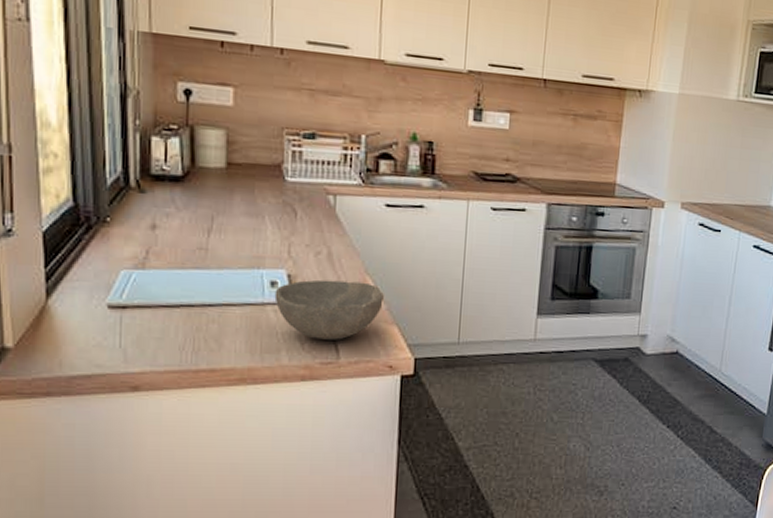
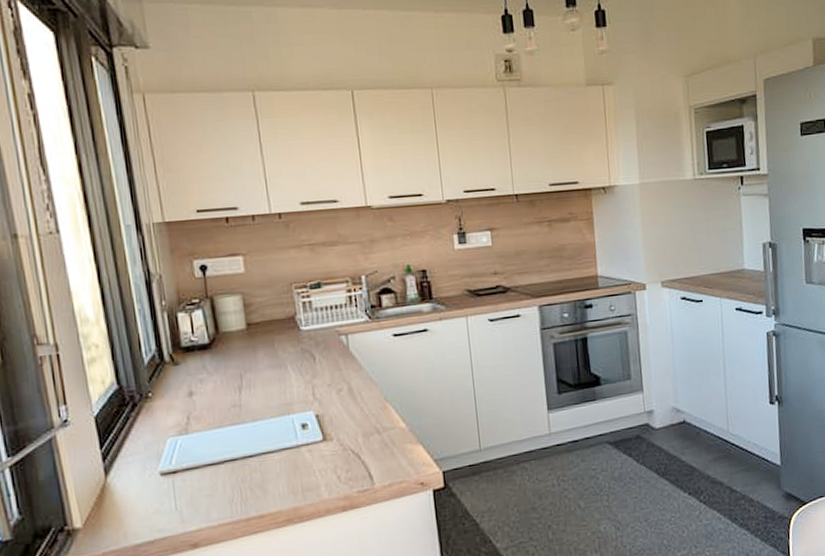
bowl: present [274,279,384,340] -> none [306,409,406,470]

